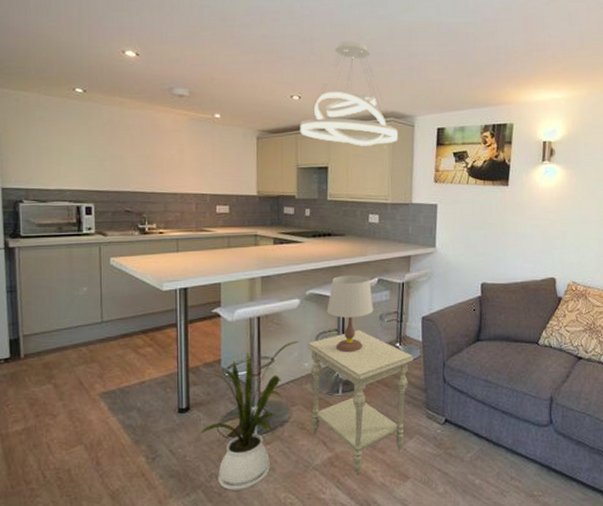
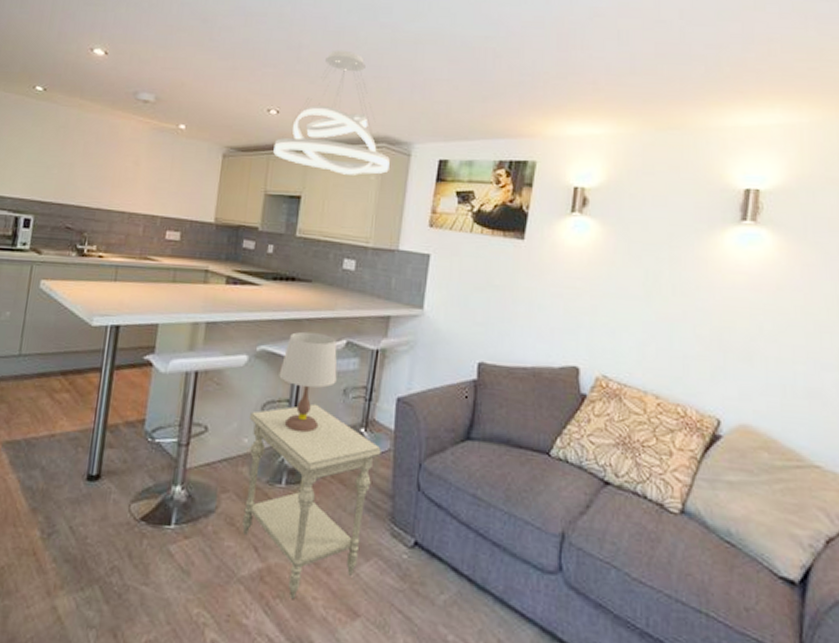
house plant: present [199,341,300,491] -> none [106,408,241,595]

